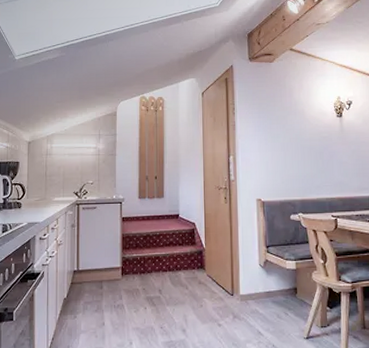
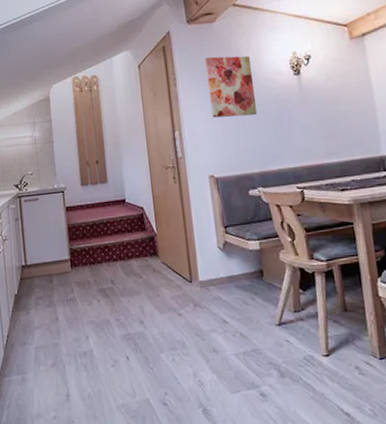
wall art: none [261,92,304,149] -> present [204,55,258,118]

